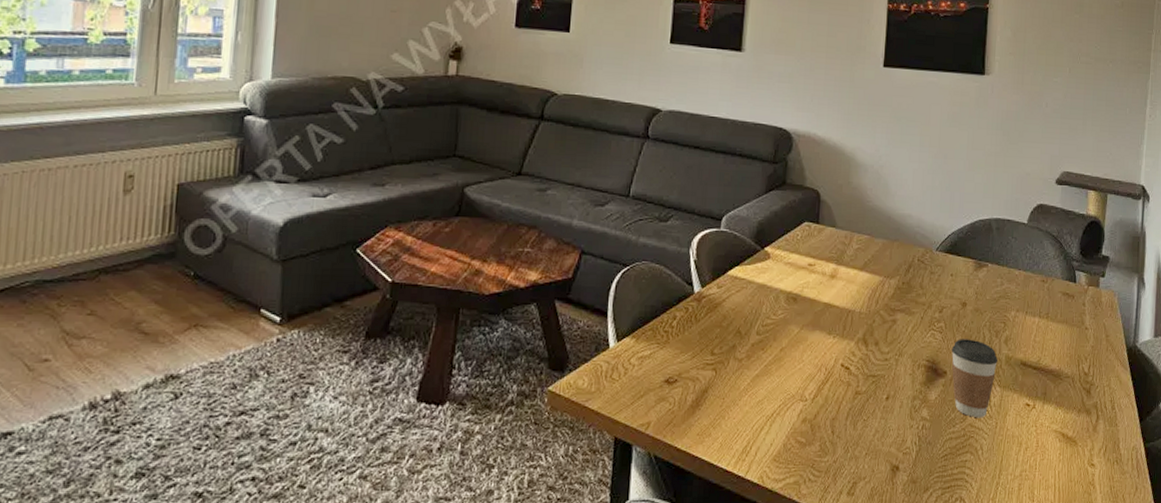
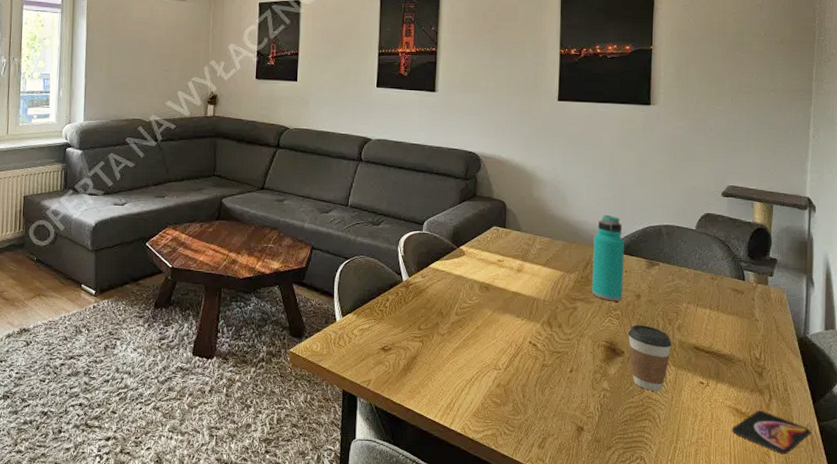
water bottle: none [914,207,951,311] -> present [592,215,624,302]
smartphone: none [1057,433,1137,482] -> present [731,410,811,454]

